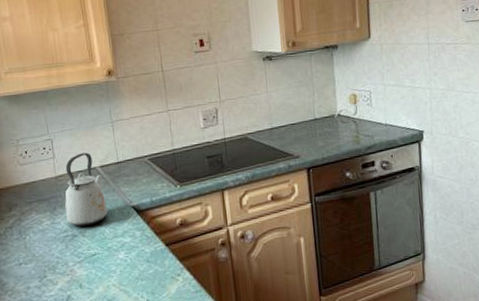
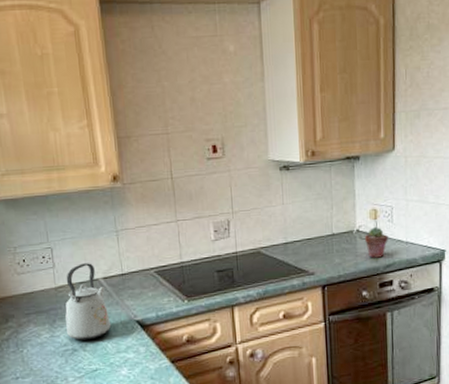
potted succulent: none [345,111,368,141] -> present [364,227,388,258]

